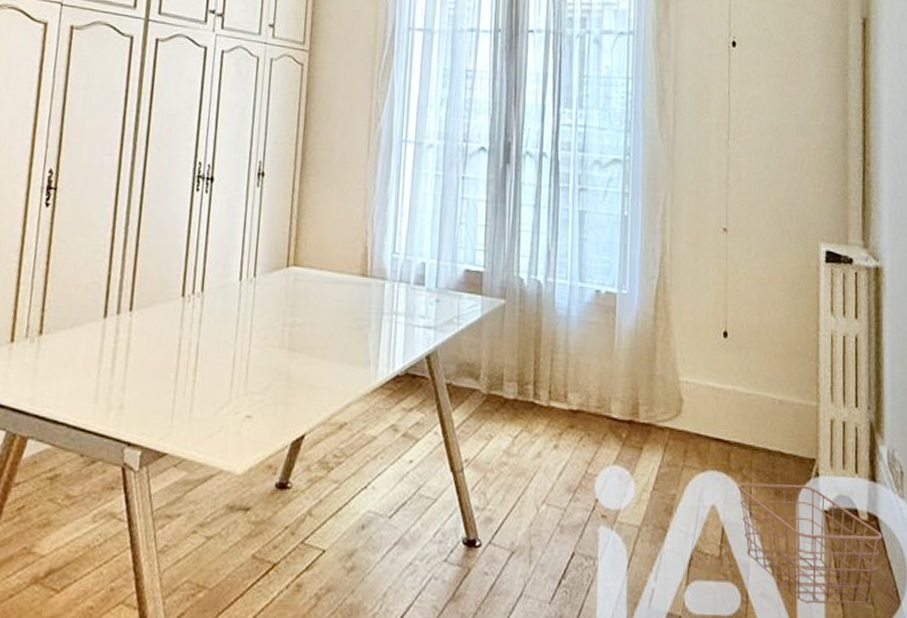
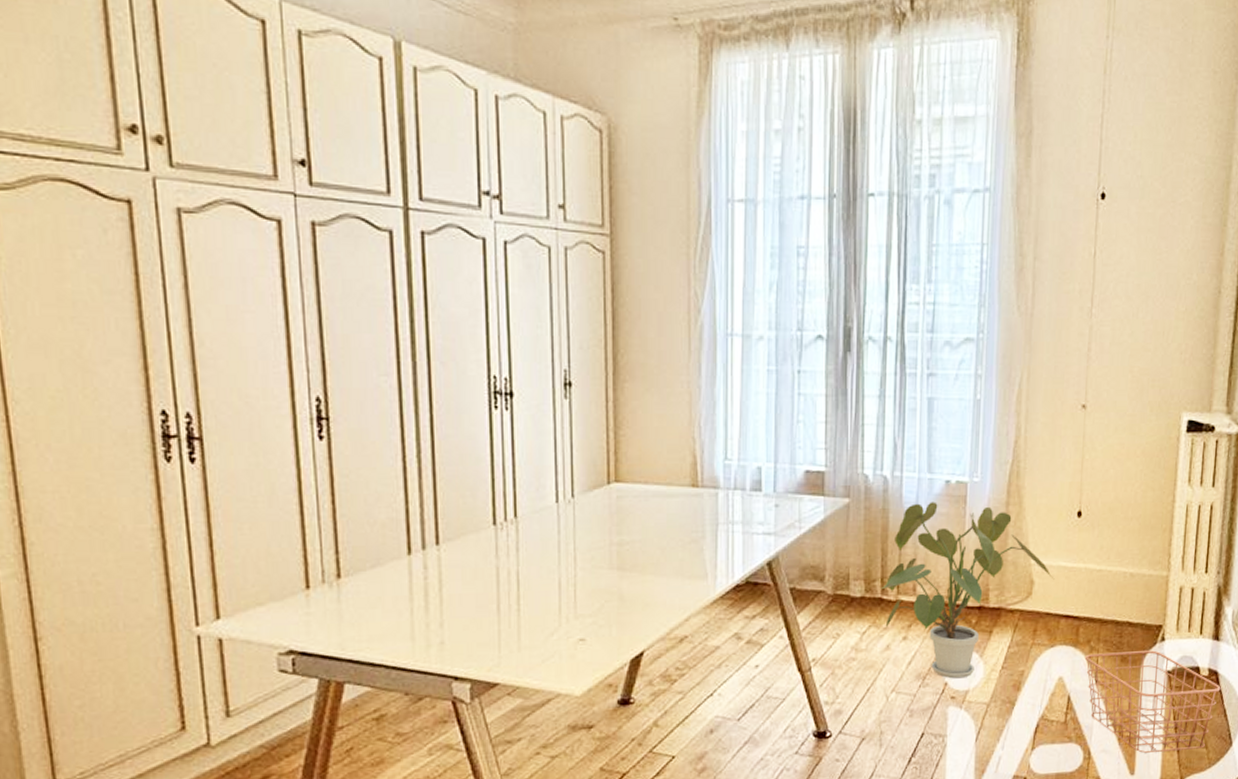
house plant: none [533,309,703,496] -> present [880,502,1054,679]

